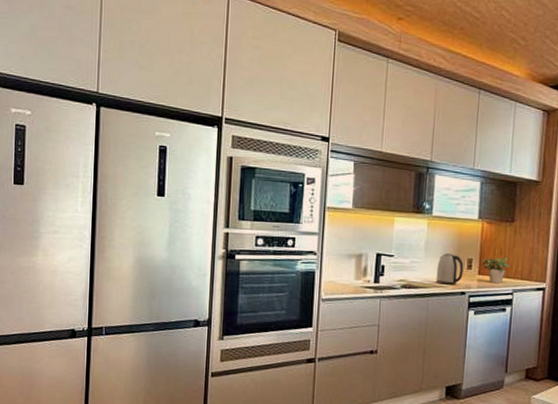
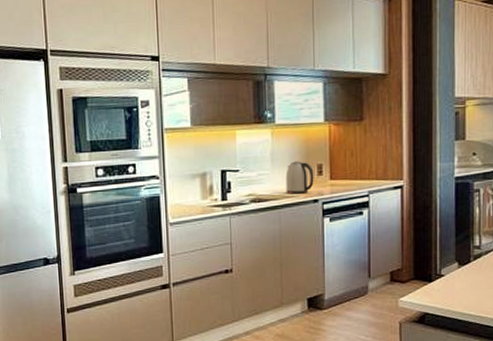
potted plant: present [481,257,510,284] -> none [331,158,363,187]

